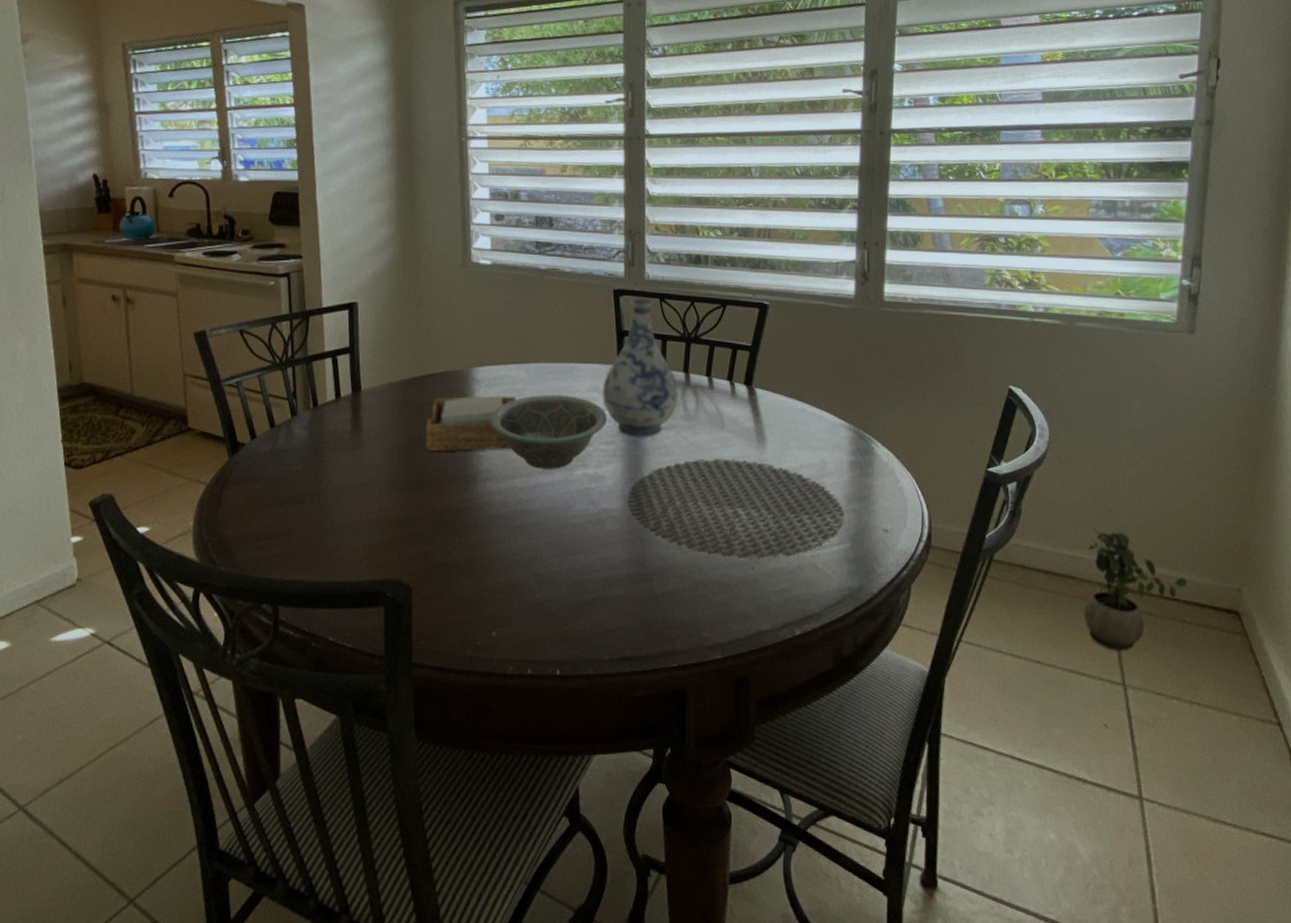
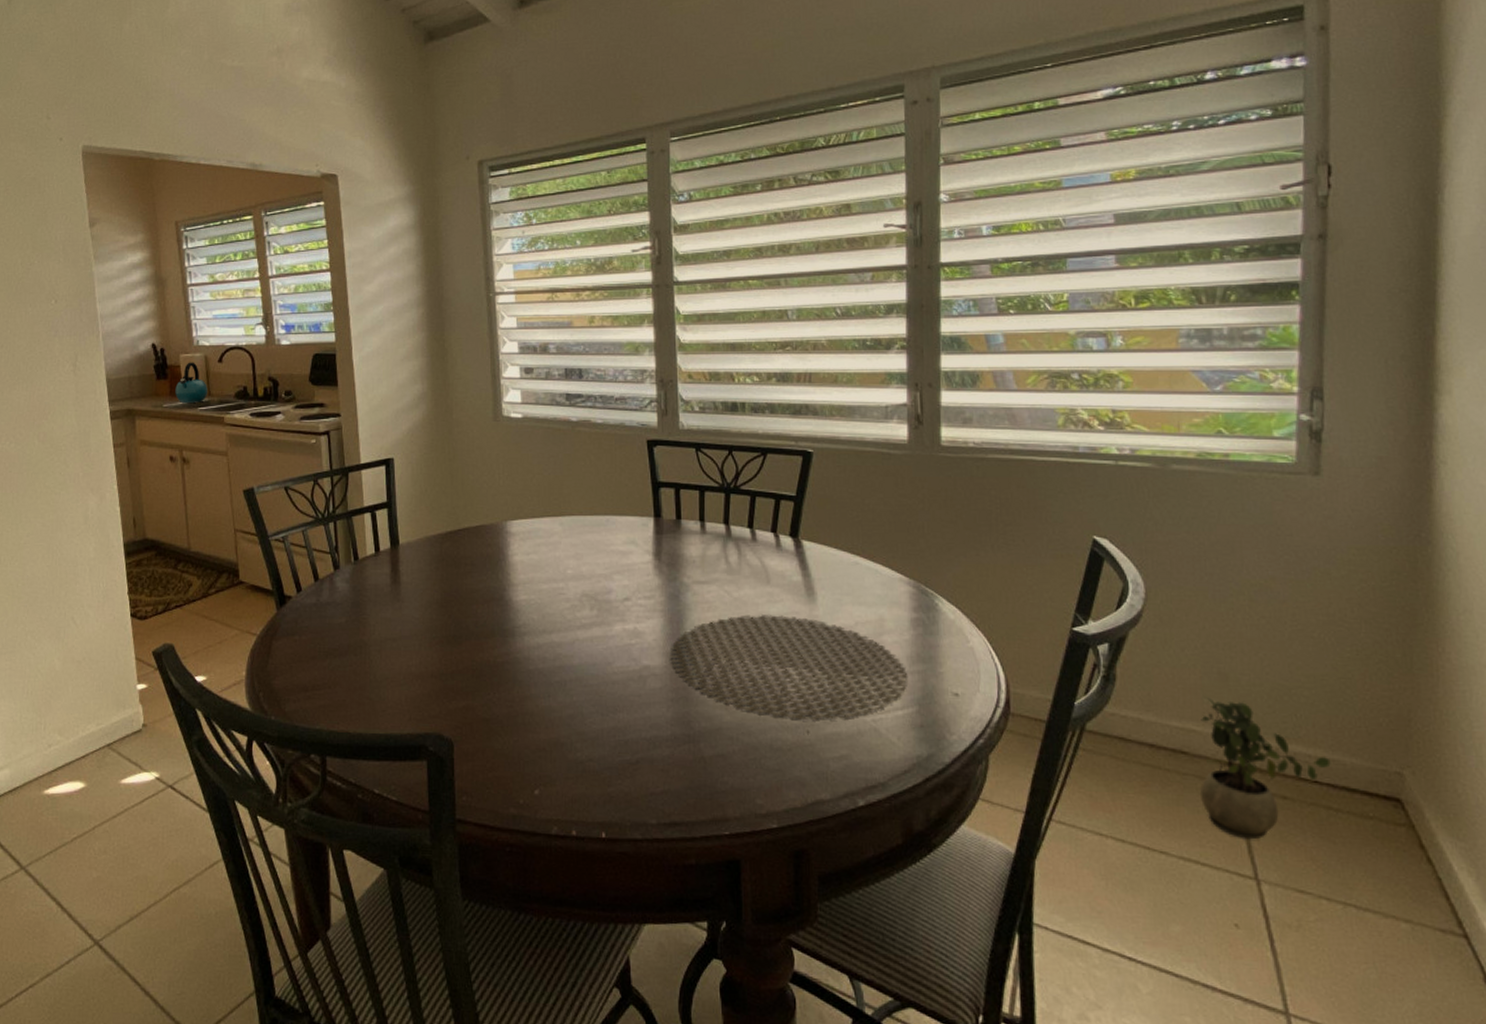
napkin holder: present [425,395,517,452] -> none [462,549,552,605]
decorative bowl: present [489,395,607,469] -> none [525,548,645,624]
vase: present [602,298,678,437] -> none [639,448,719,591]

